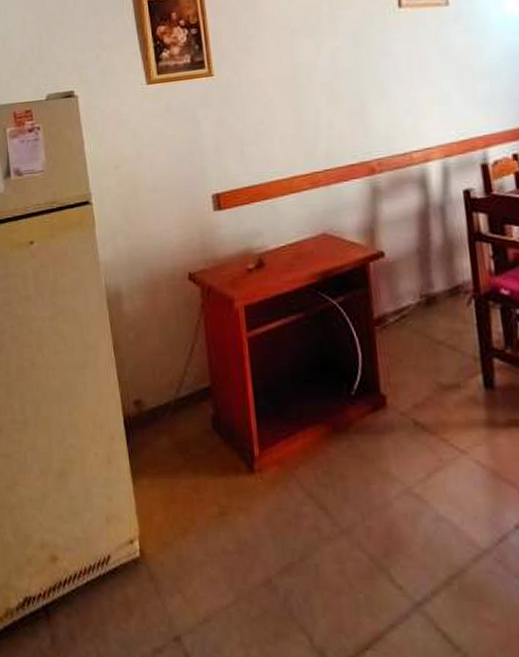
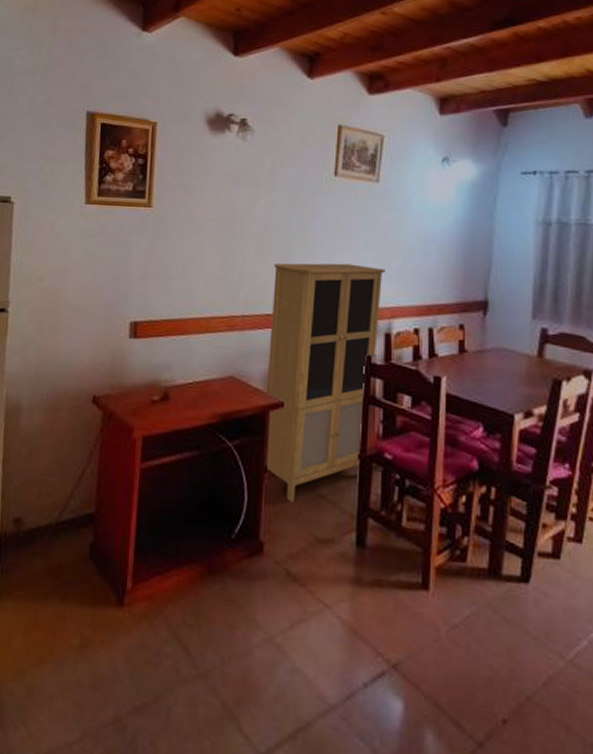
cabinet: none [350,96,475,352] -> present [267,263,385,502]

